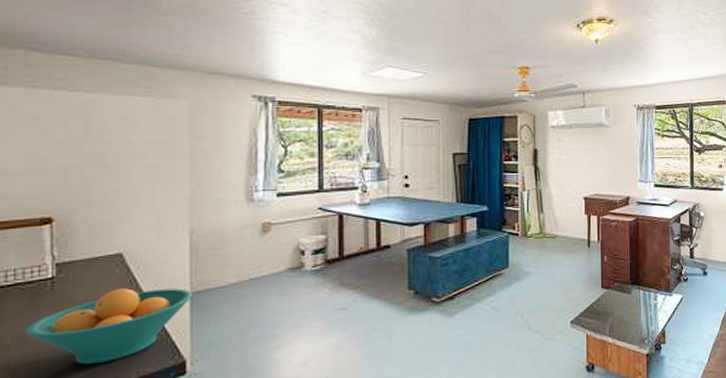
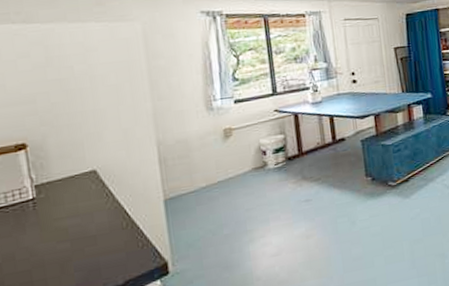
fruit bowl: present [26,288,192,365] -> none [14,197,166,275]

